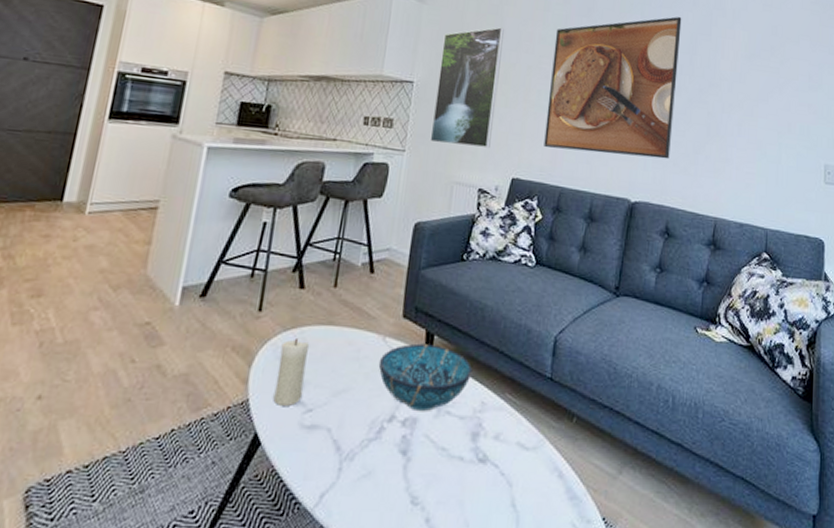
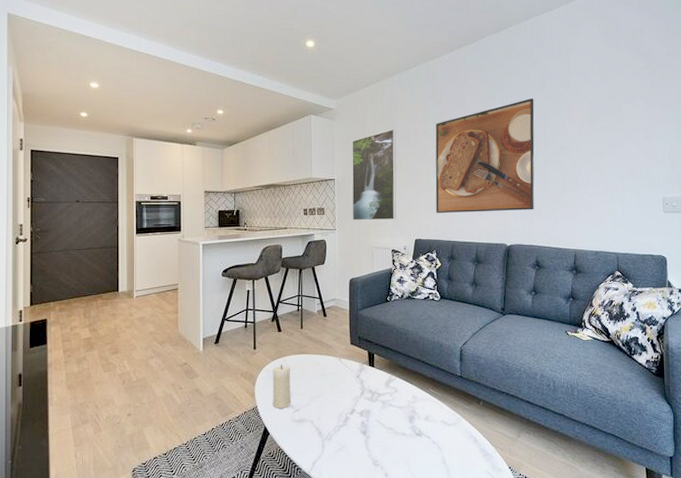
decorative bowl: present [378,343,473,412] -> none [338,360,404,406]

